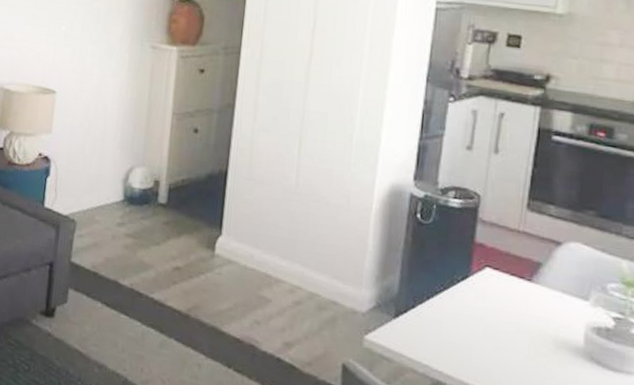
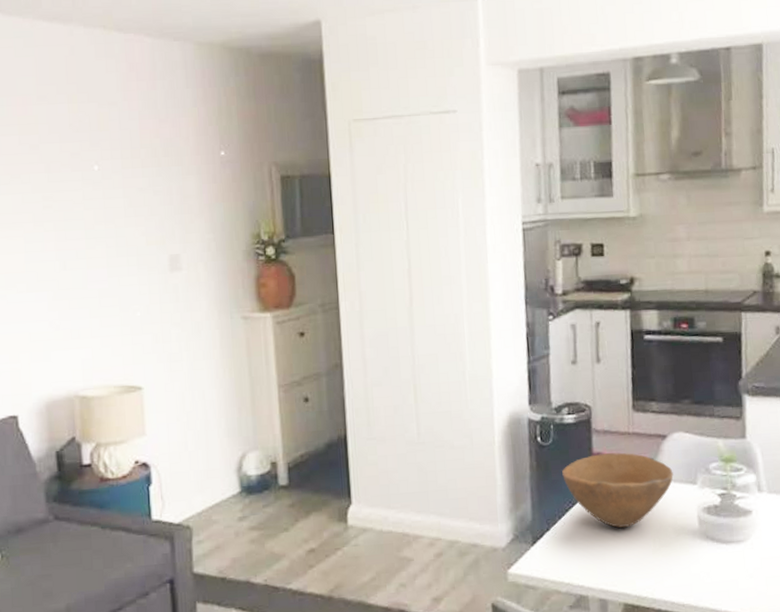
bowl: none [438,244,563,326] -> present [562,452,674,528]

